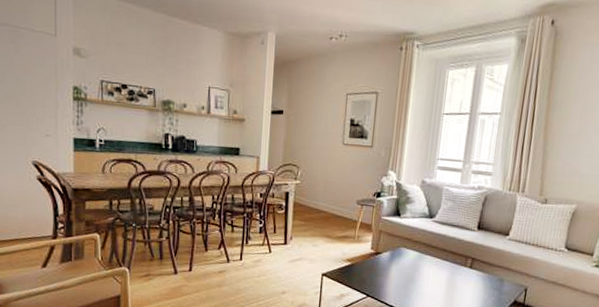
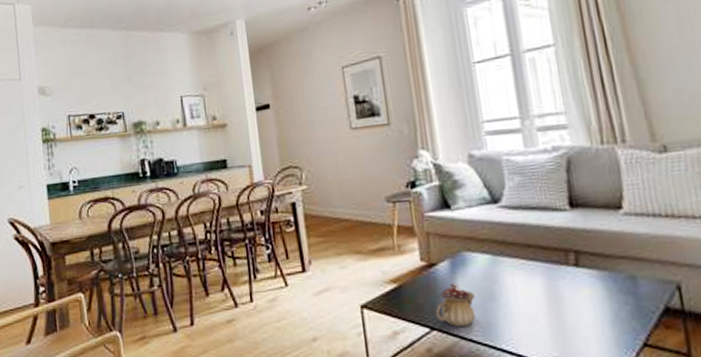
teapot: none [373,267,401,298] -> present [436,282,476,328]

